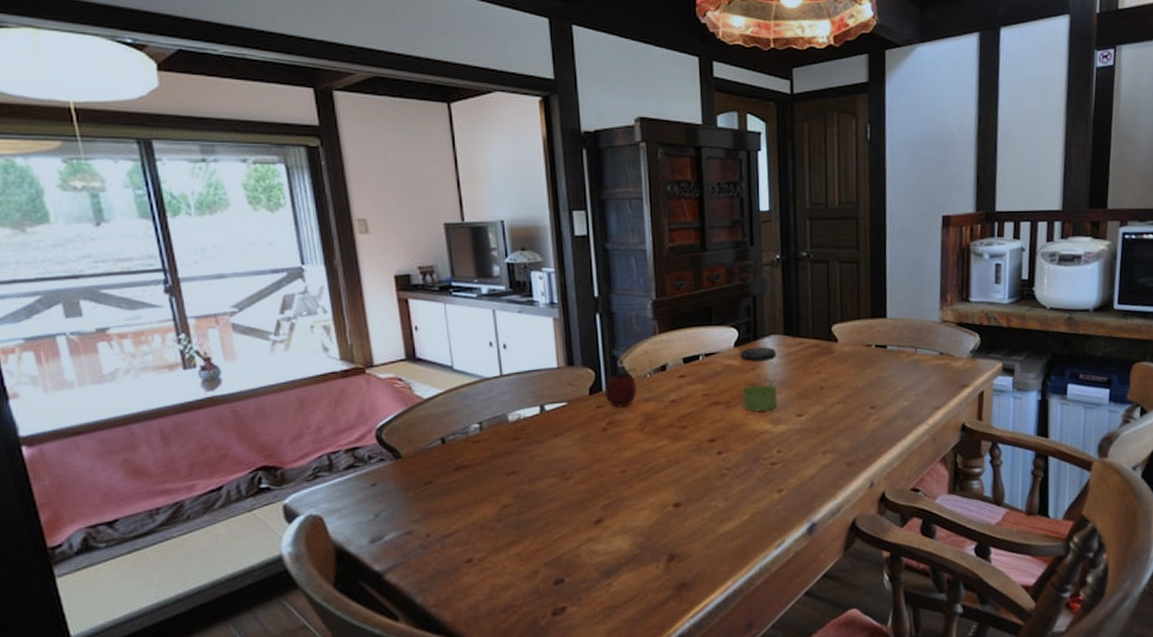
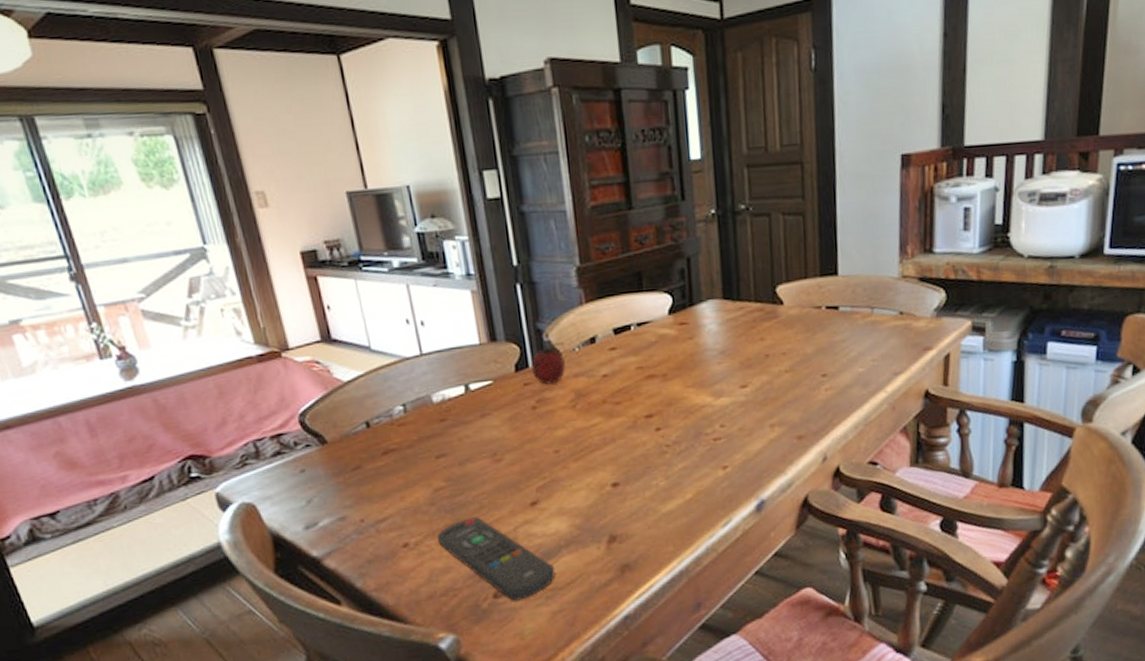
remote control: none [500,534,615,619] -> present [436,517,556,601]
jar: present [739,346,777,411] -> none [674,313,718,384]

